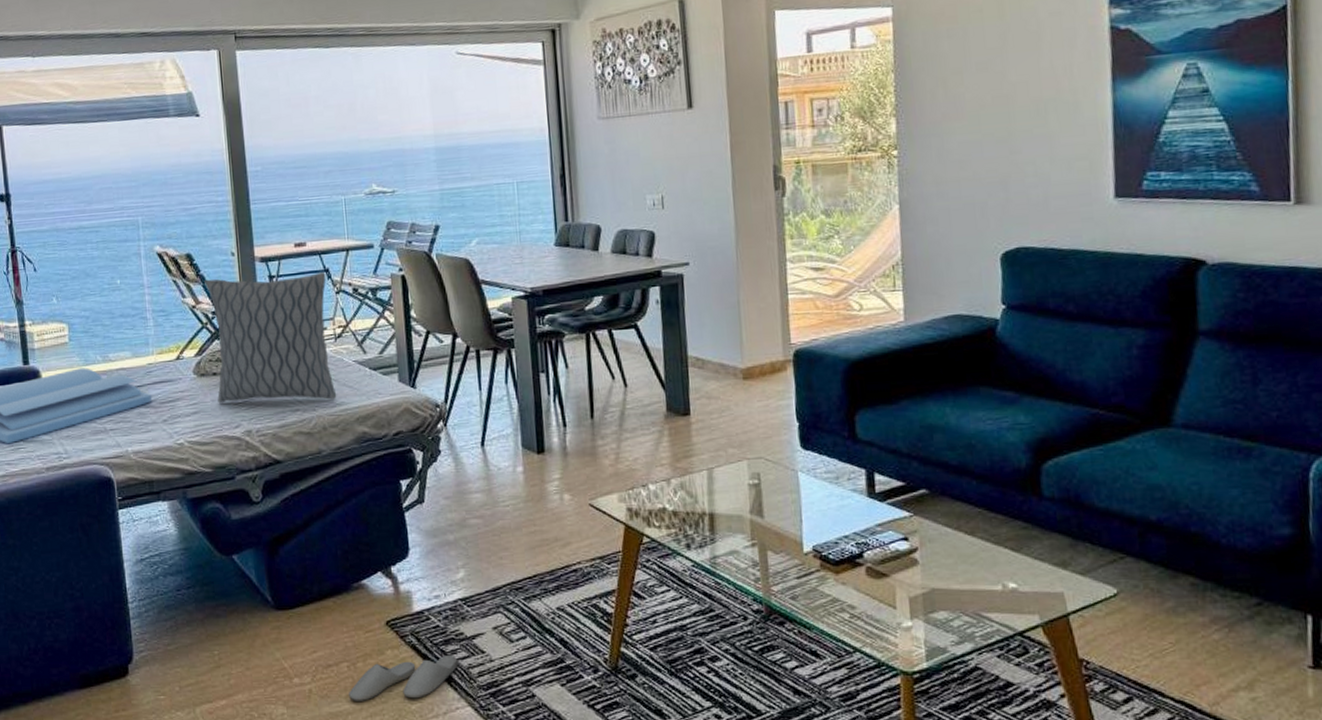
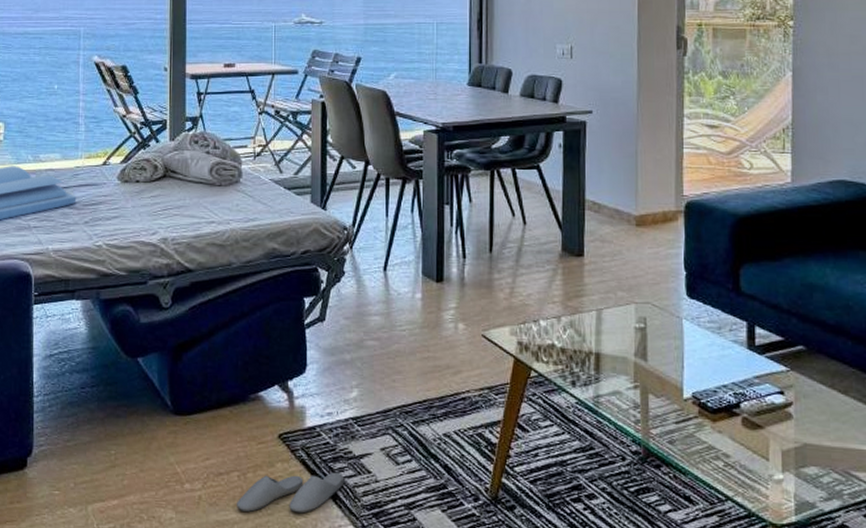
pillow: present [205,272,337,404] -> none [137,91,251,215]

